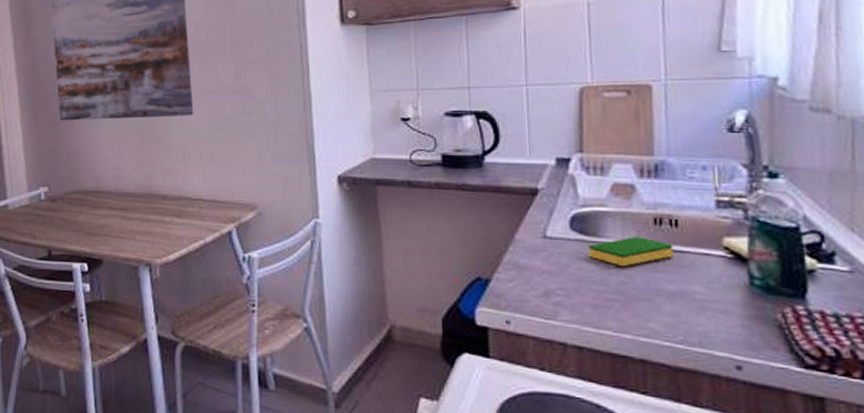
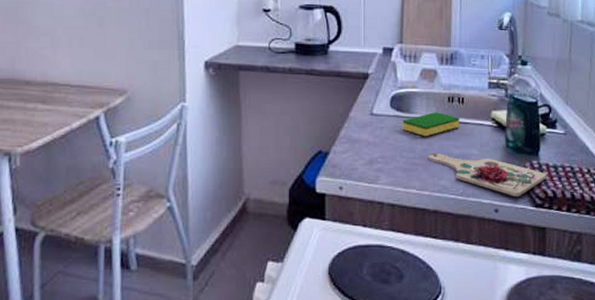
cutting board: none [629,288,822,353] -> present [429,154,547,197]

